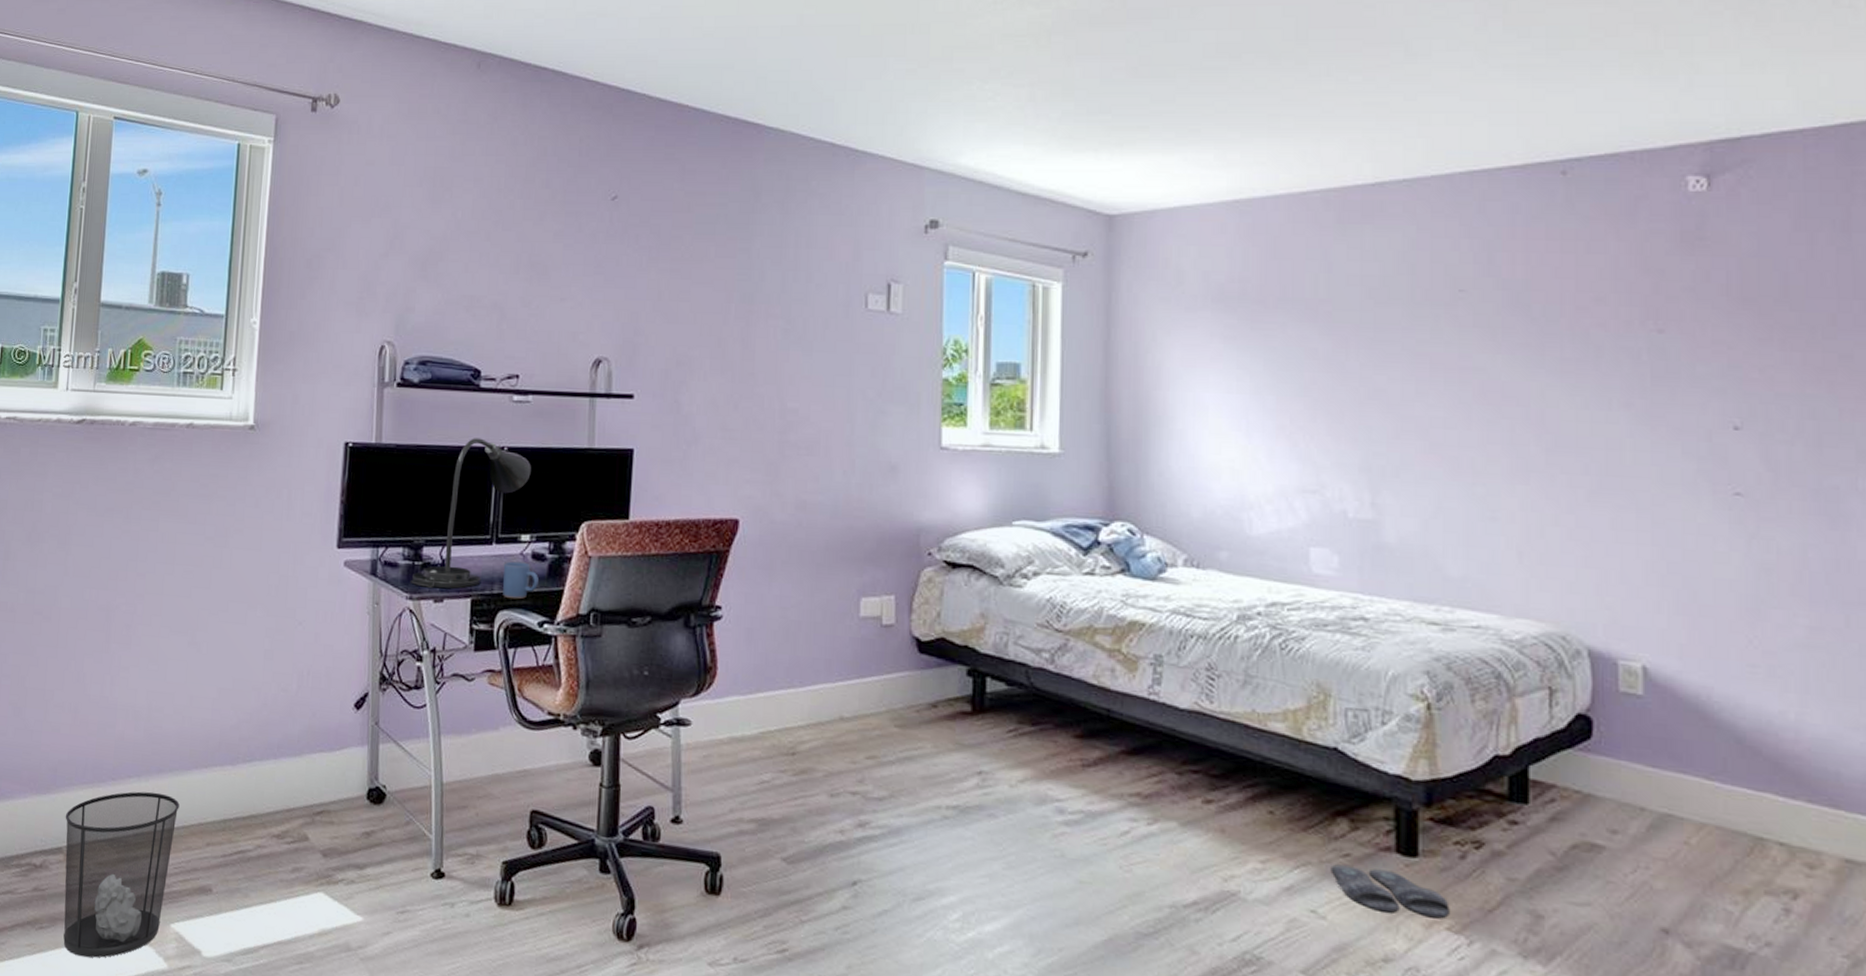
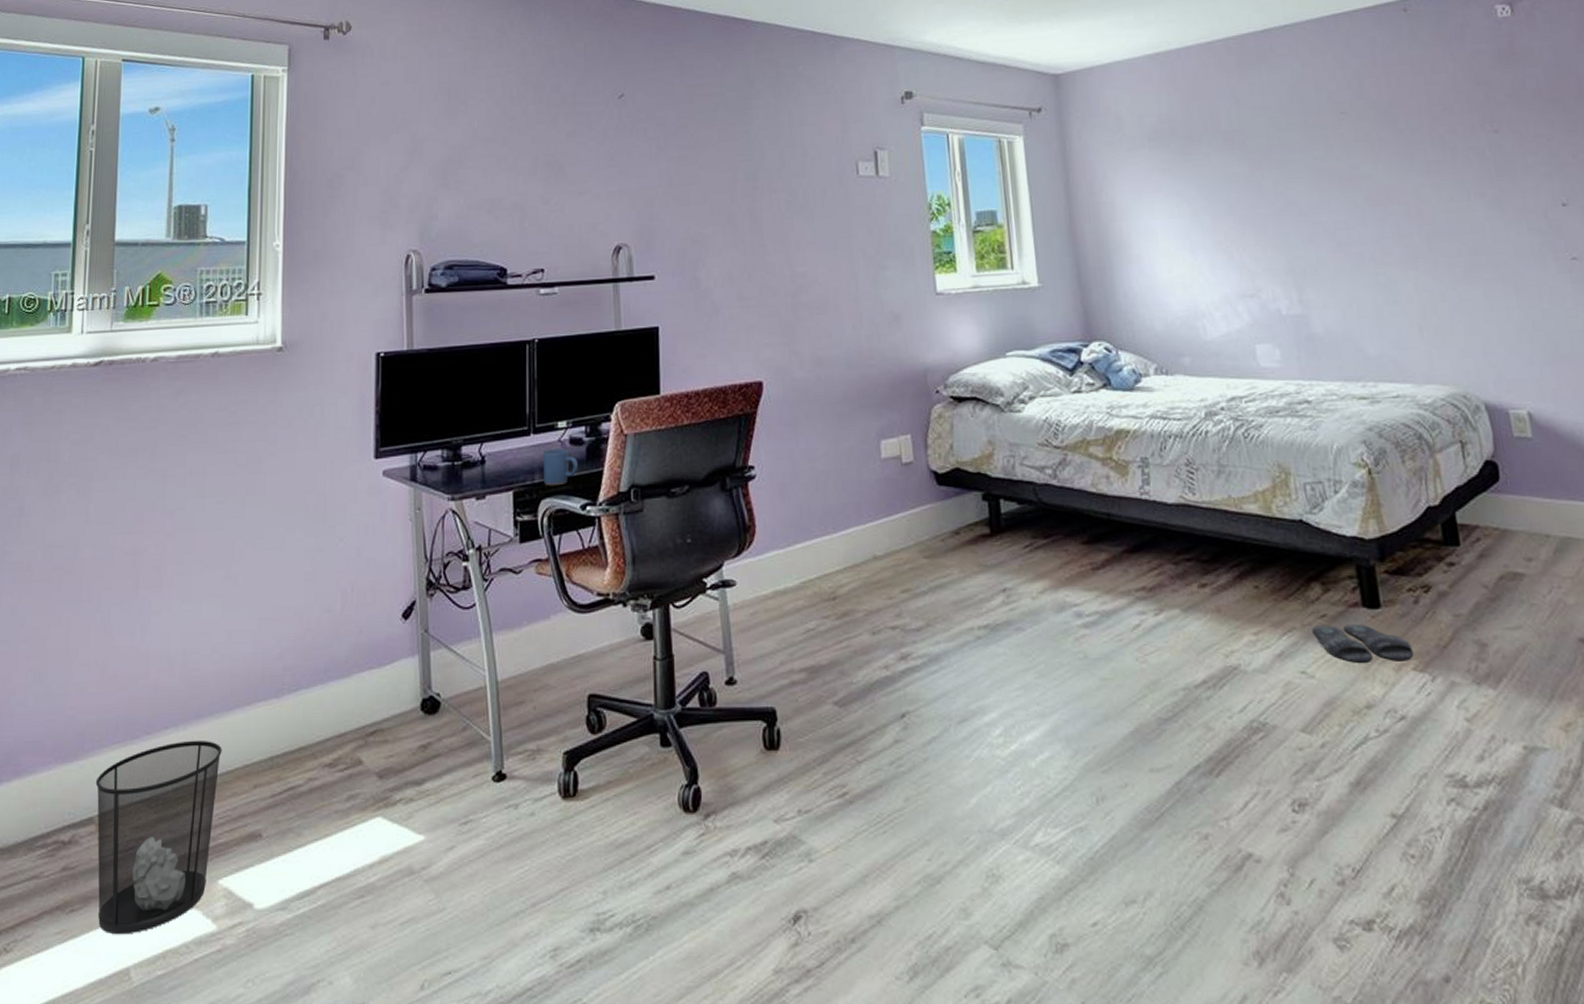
desk lamp: present [411,438,531,589] -> none [452,333,563,487]

